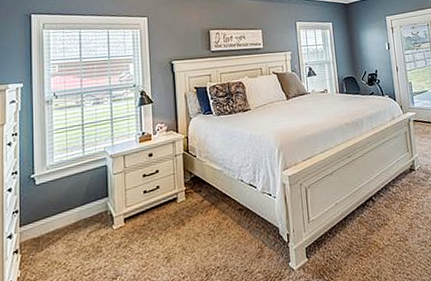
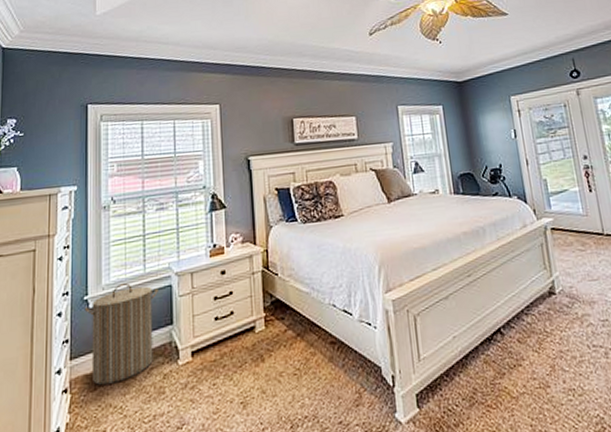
laundry hamper: none [31,164,95,246] -> present [84,283,158,385]

